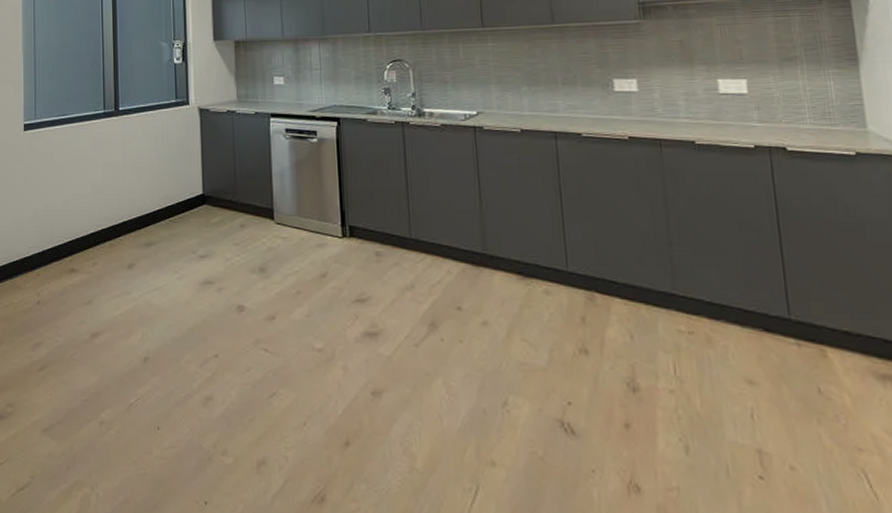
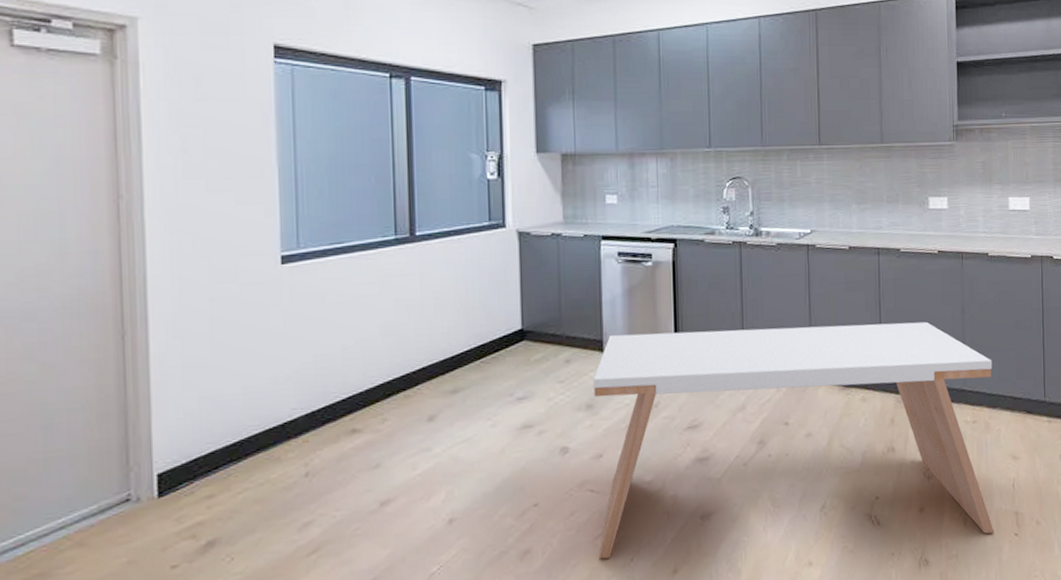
dining table: none [265,204,729,470] -> present [593,321,994,560]

